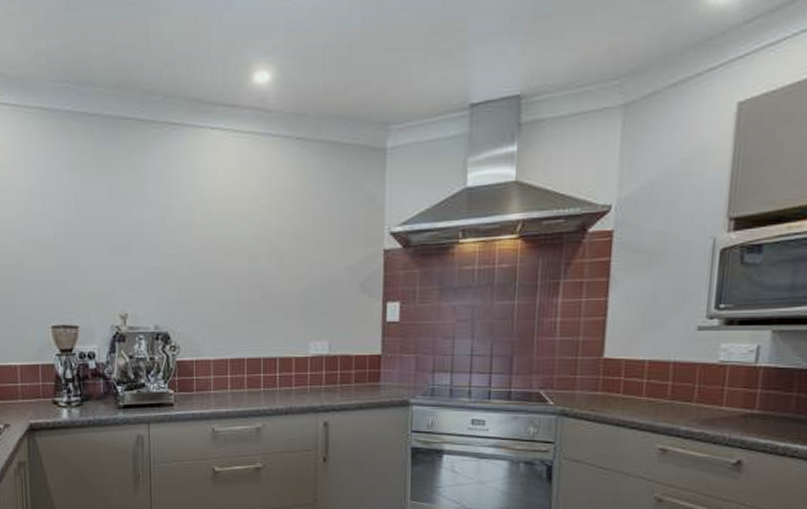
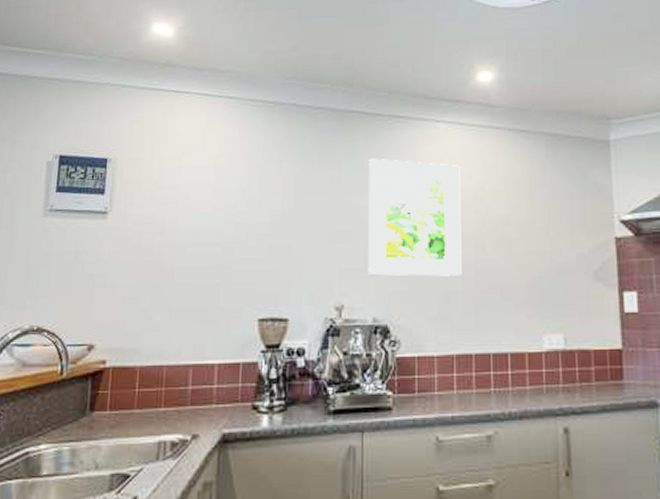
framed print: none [146,168,236,287] -> present [368,158,462,276]

